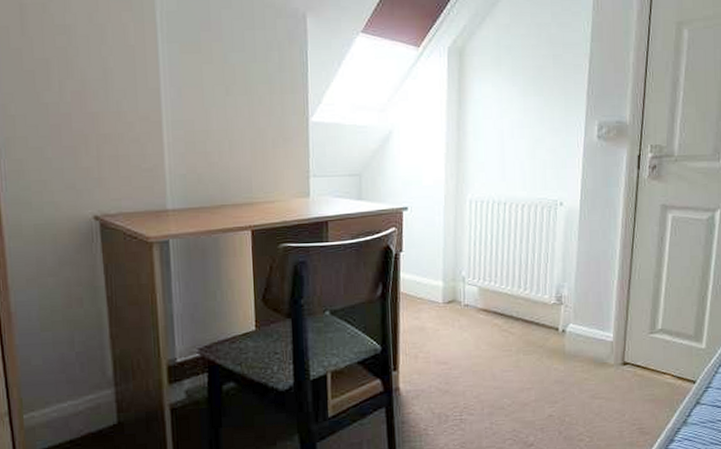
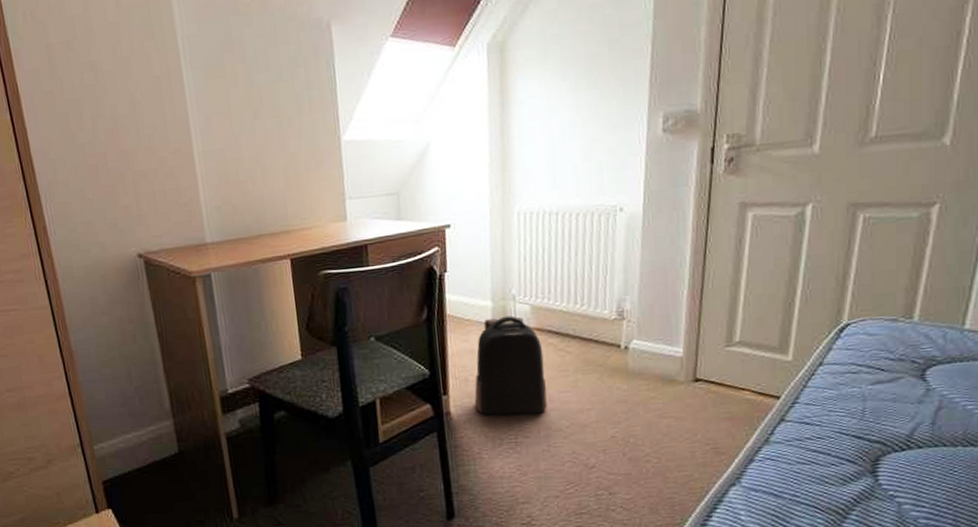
backpack: none [423,296,492,392] -> present [474,316,548,415]

